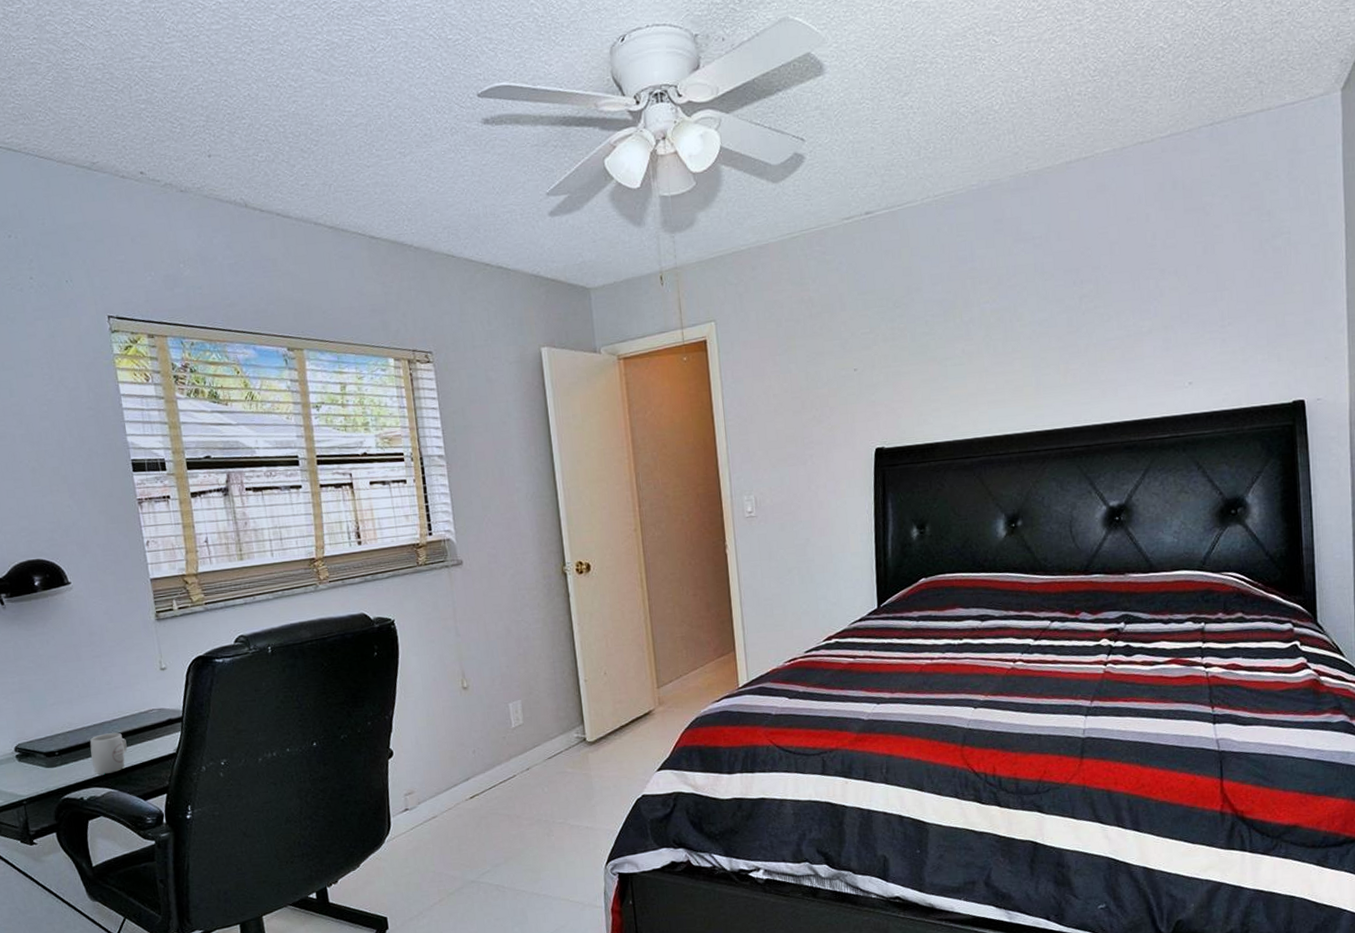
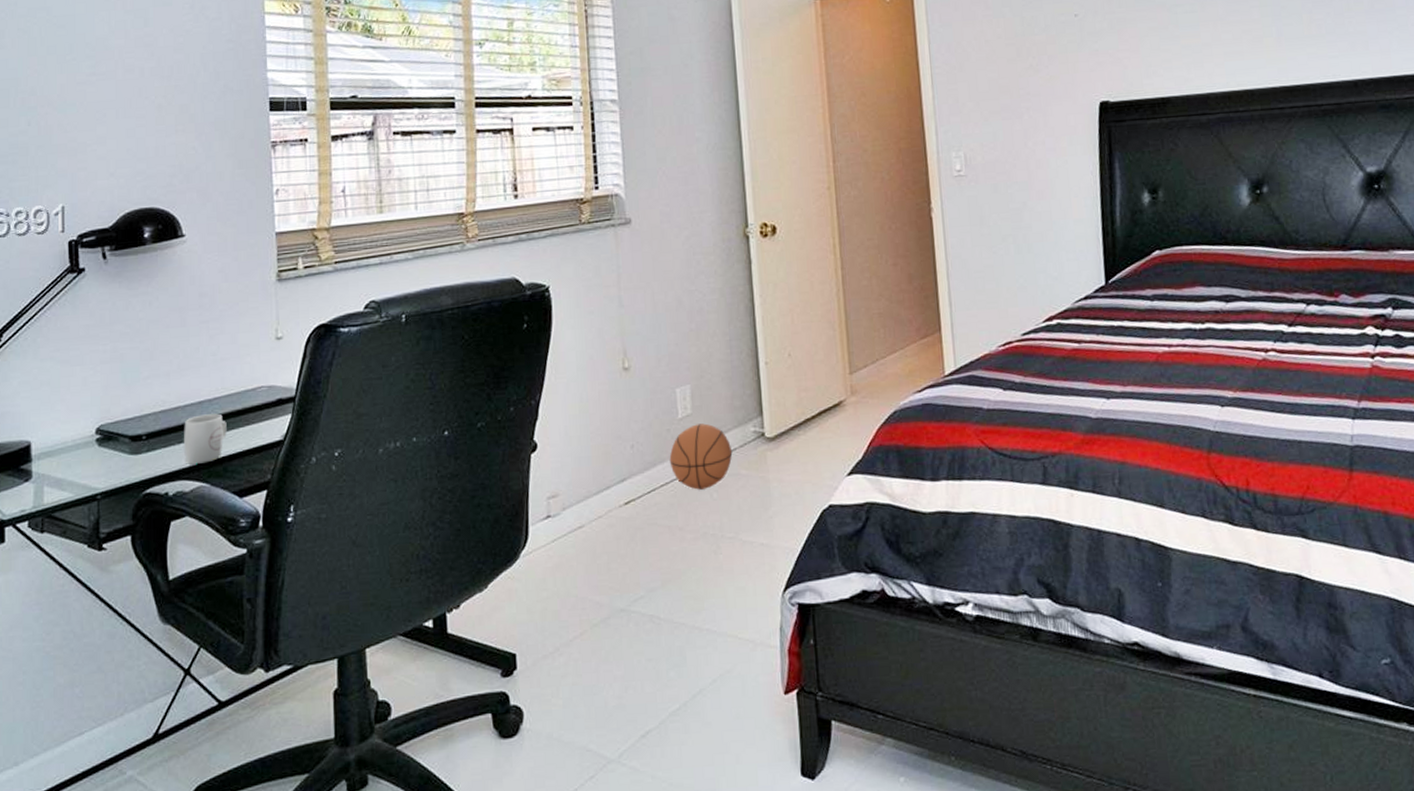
basketball: none [506,731,560,785] -> present [669,423,733,490]

